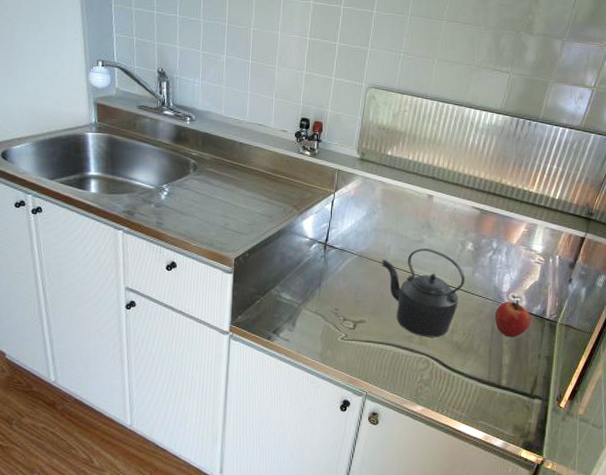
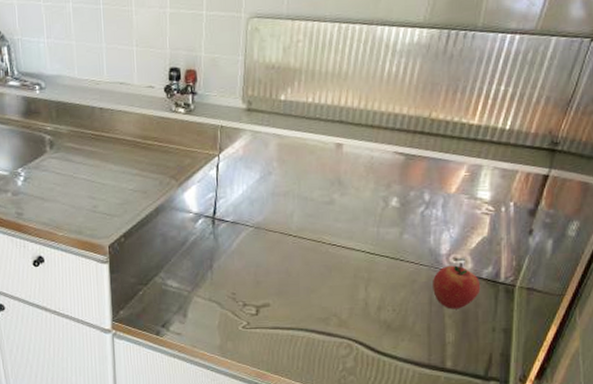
kettle: present [382,248,466,338] -> none [284,210,392,318]

